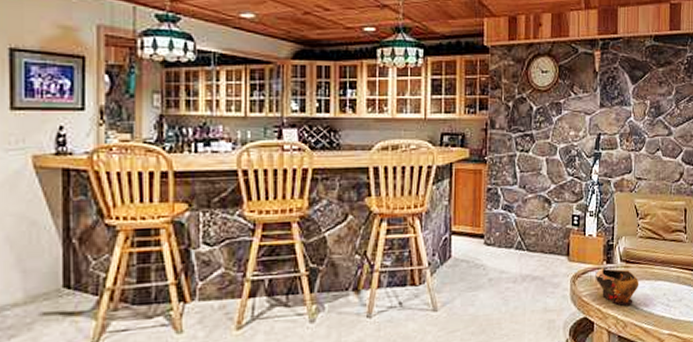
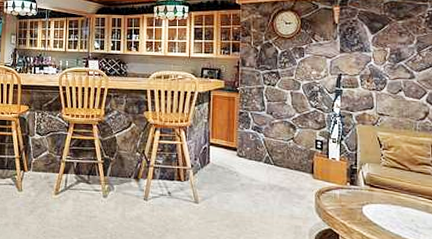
decorative bowl: present [596,268,639,306] -> none [340,188,385,225]

